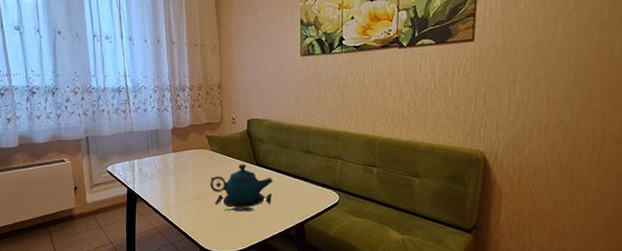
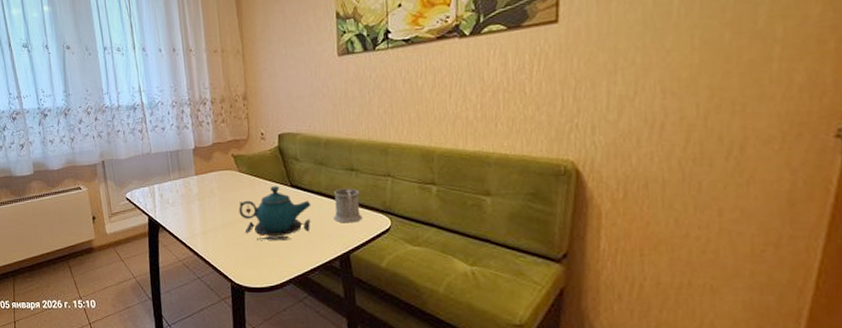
mug: none [292,167,316,198] -> present [333,188,362,223]

